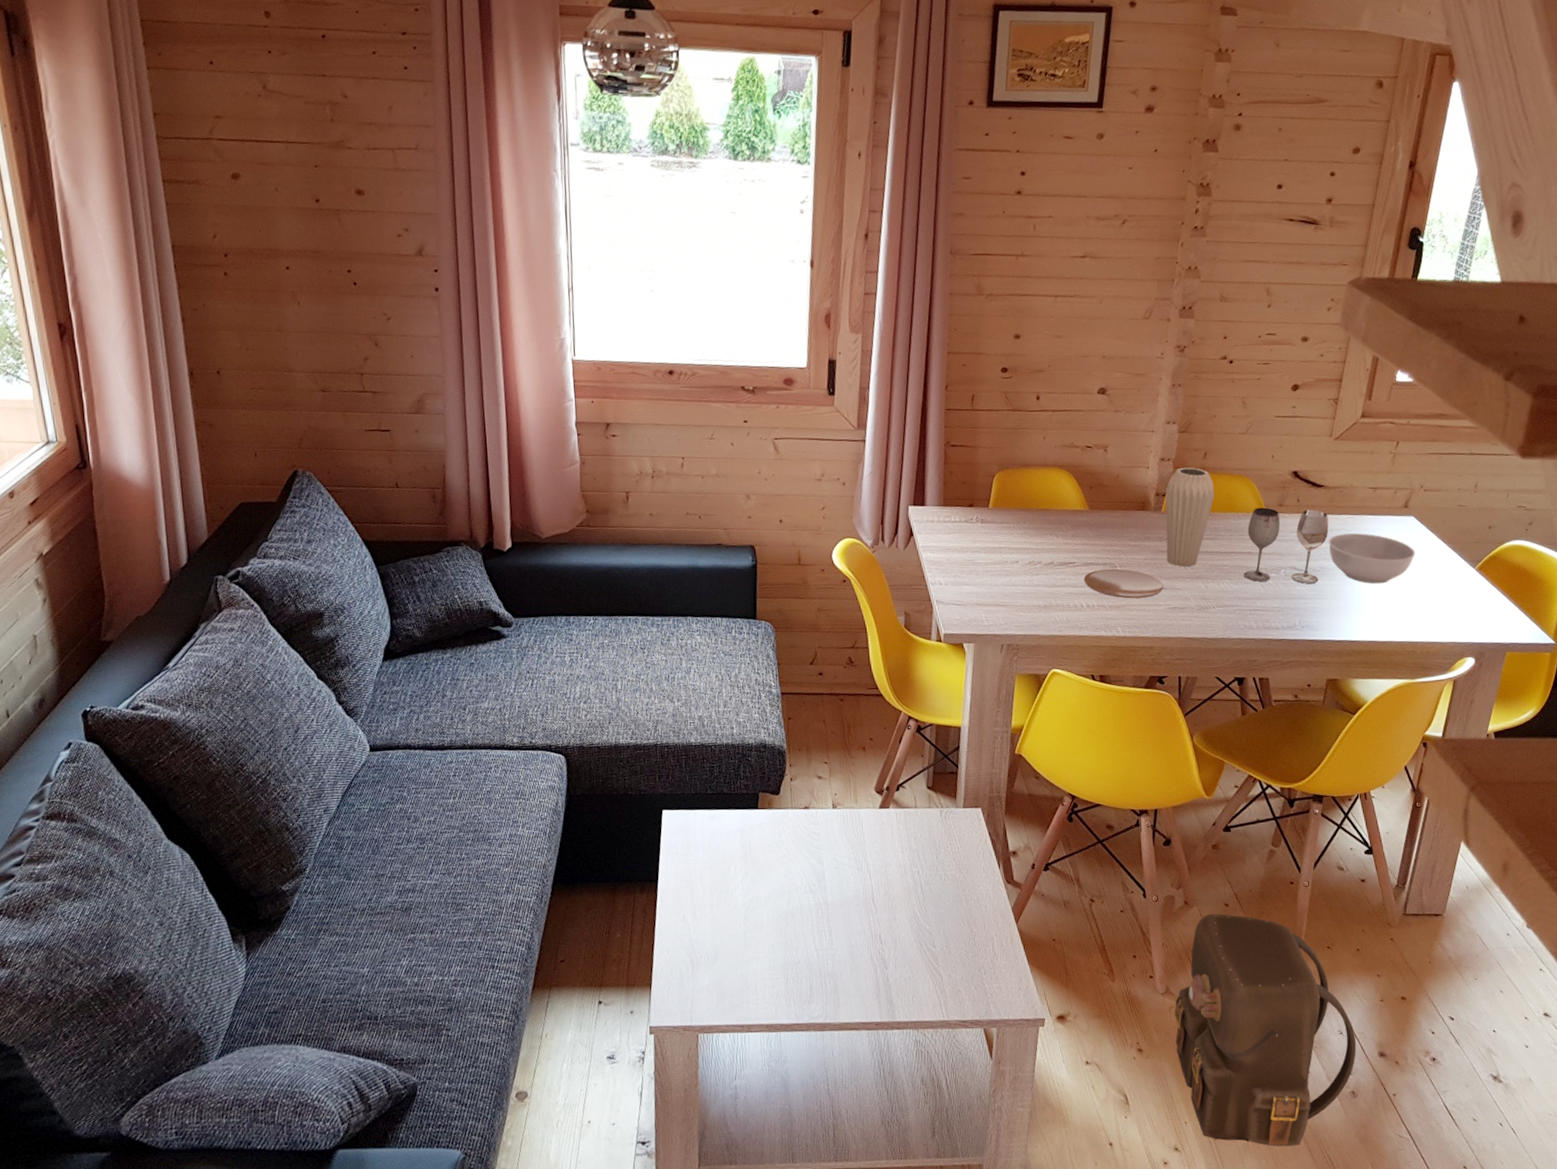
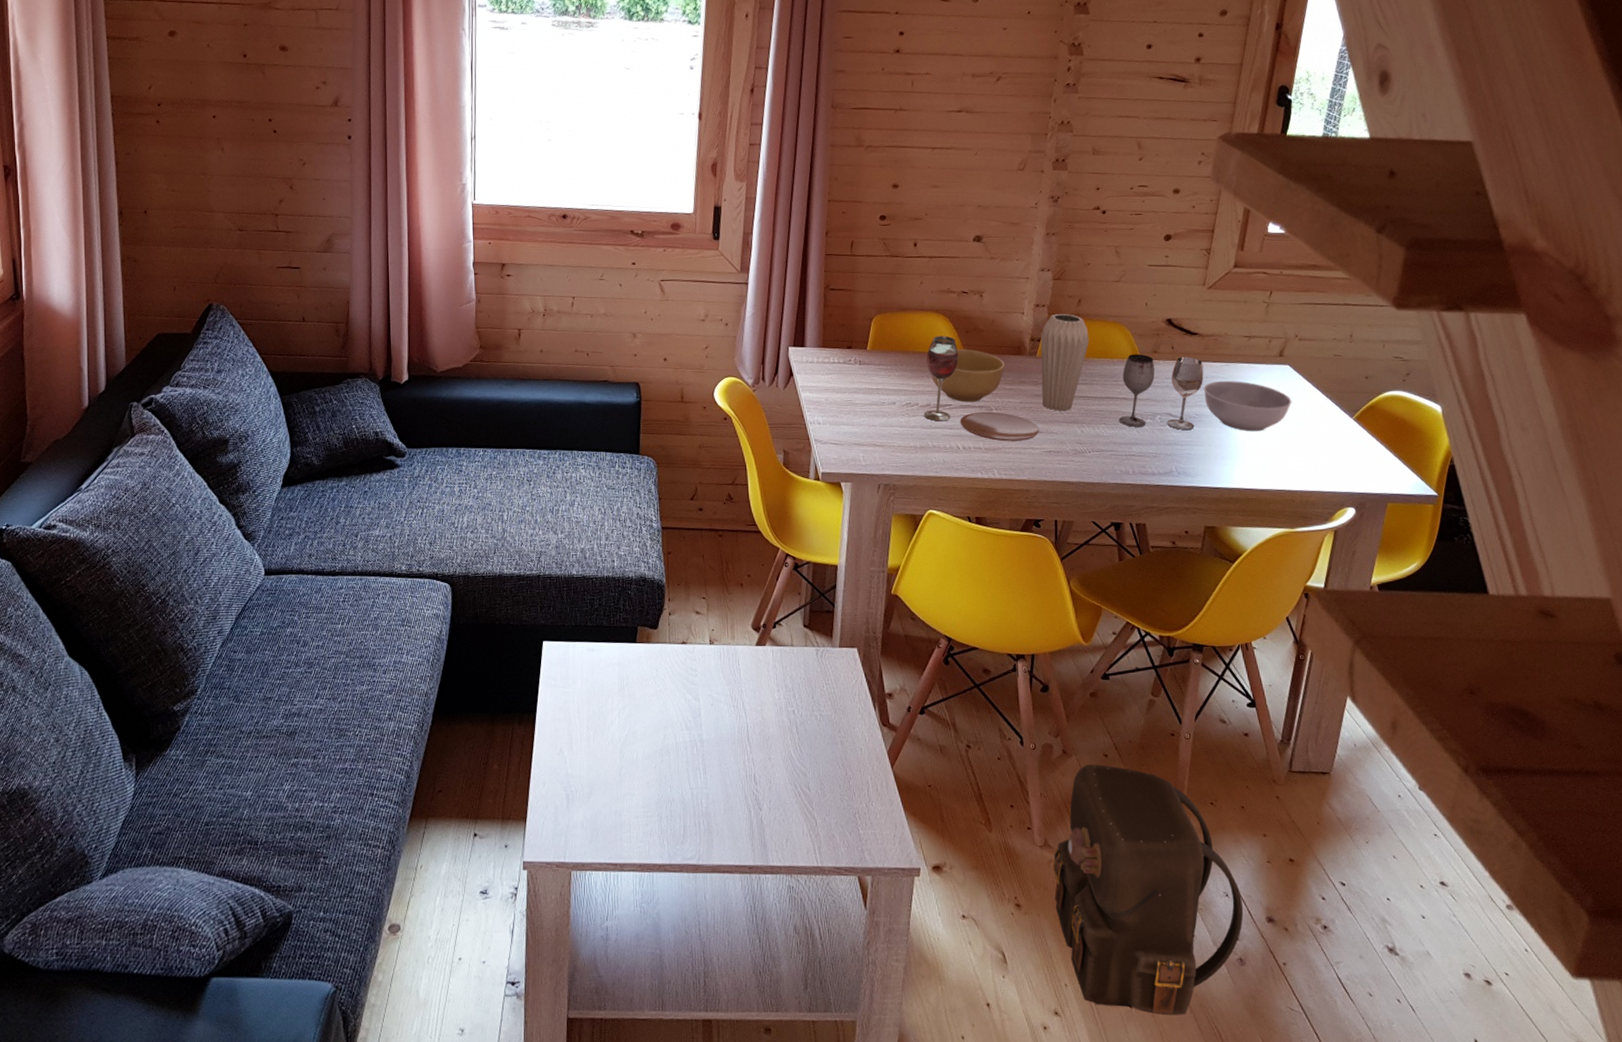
wineglass: none [1047,492,1083,580] -> present [923,335,959,422]
bowl: none [1055,505,1130,560] -> present [931,349,1006,402]

